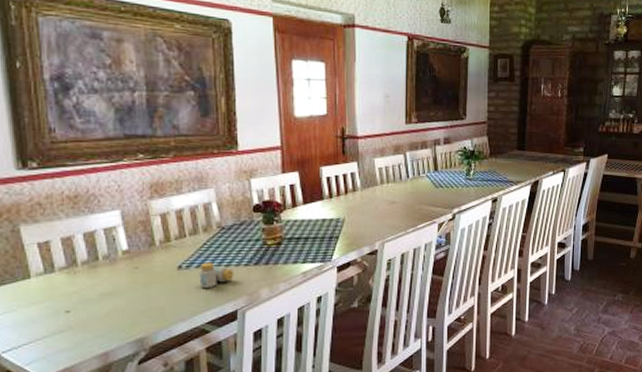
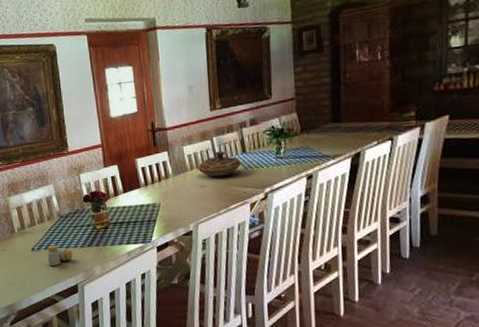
decorative bowl: none [387,167,433,194] -> present [197,150,242,177]

